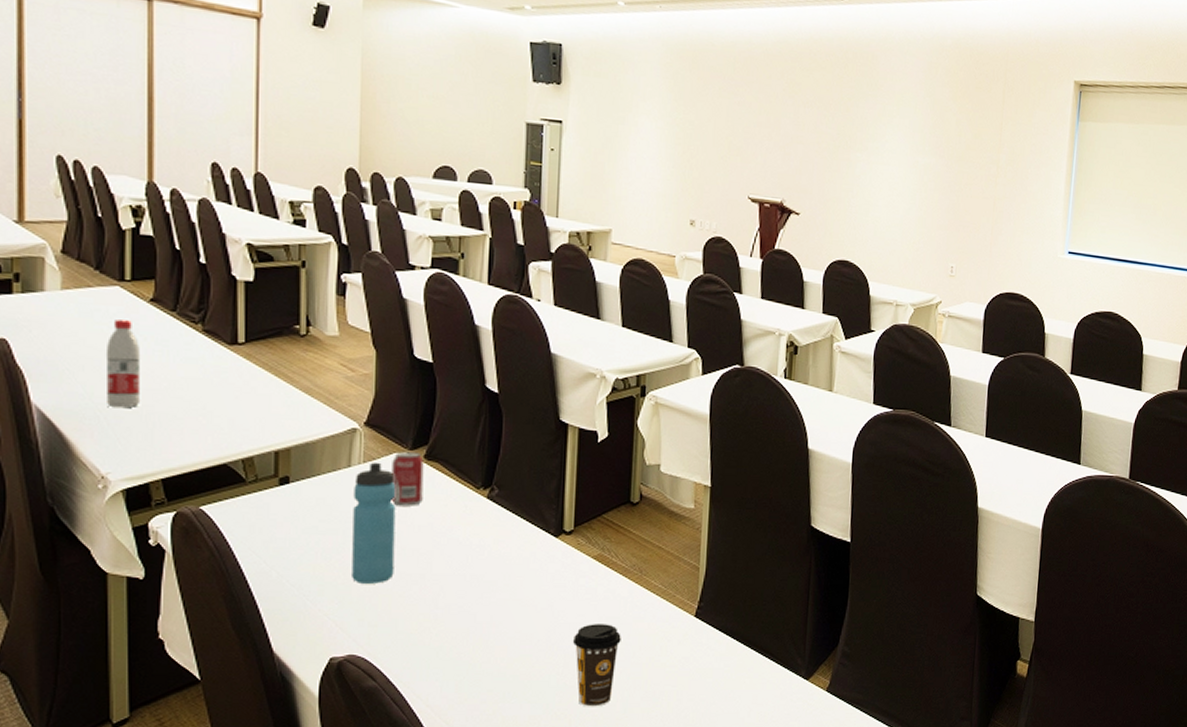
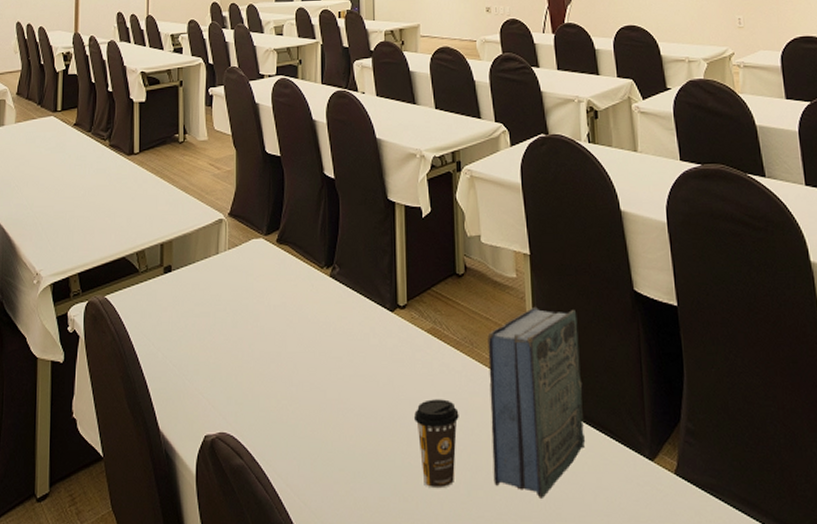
water bottle: present [105,320,141,408] -> none [42,143,67,215]
water bottle: present [352,462,396,584] -> none [221,248,255,362]
beverage can: present [391,452,424,506] -> none [251,237,277,288]
book: none [651,537,752,714] -> present [487,306,586,498]

